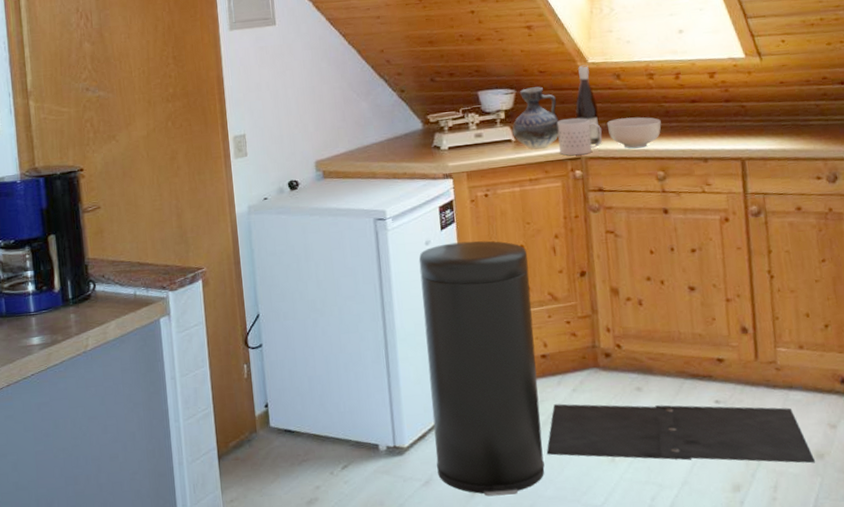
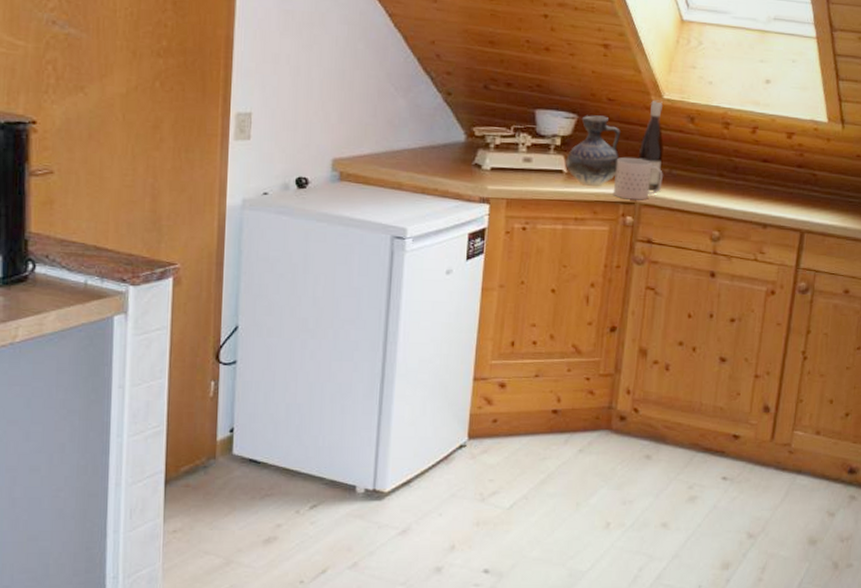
pedal bin: present [418,240,545,497] -> none [418,276,558,552]
door mat: present [546,403,816,464] -> none [539,463,808,549]
bowl: present [606,117,662,149] -> none [669,166,728,203]

